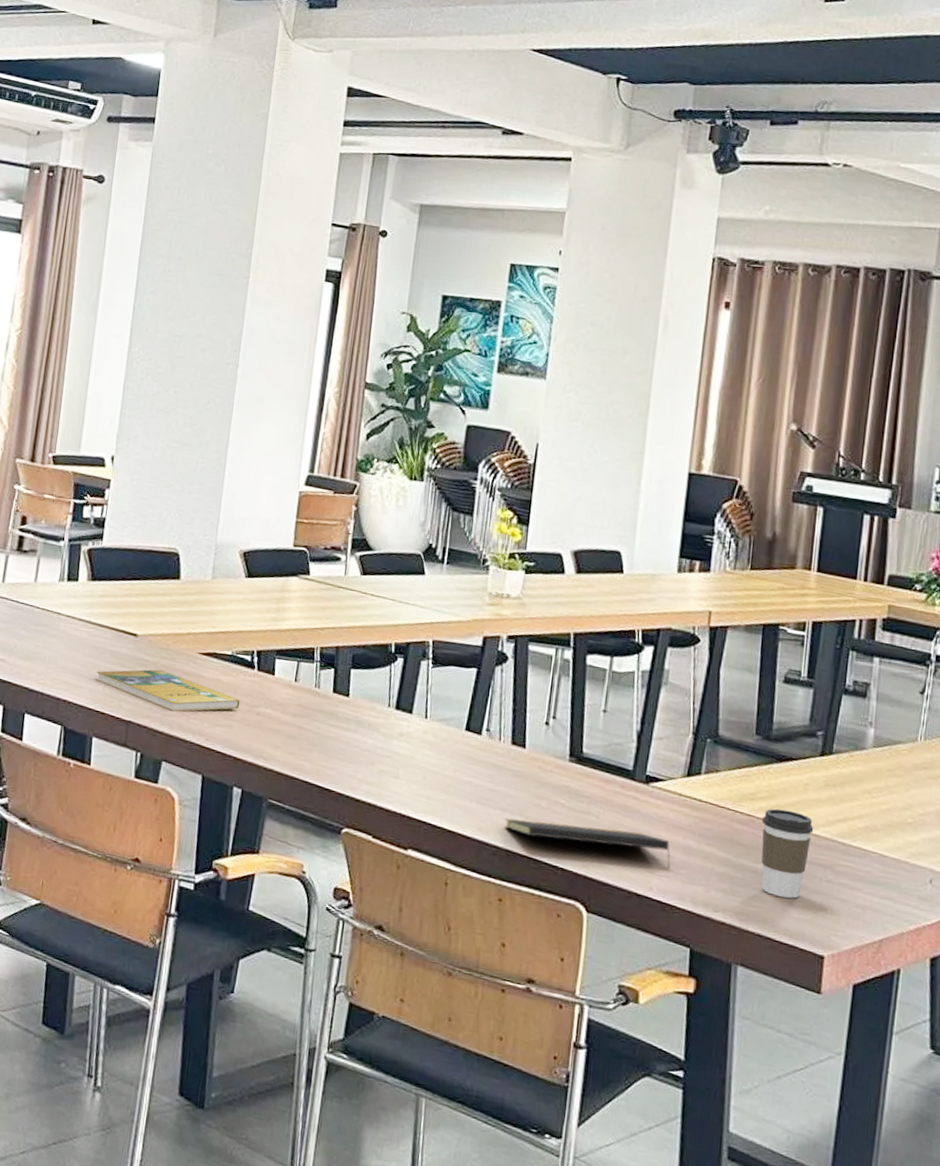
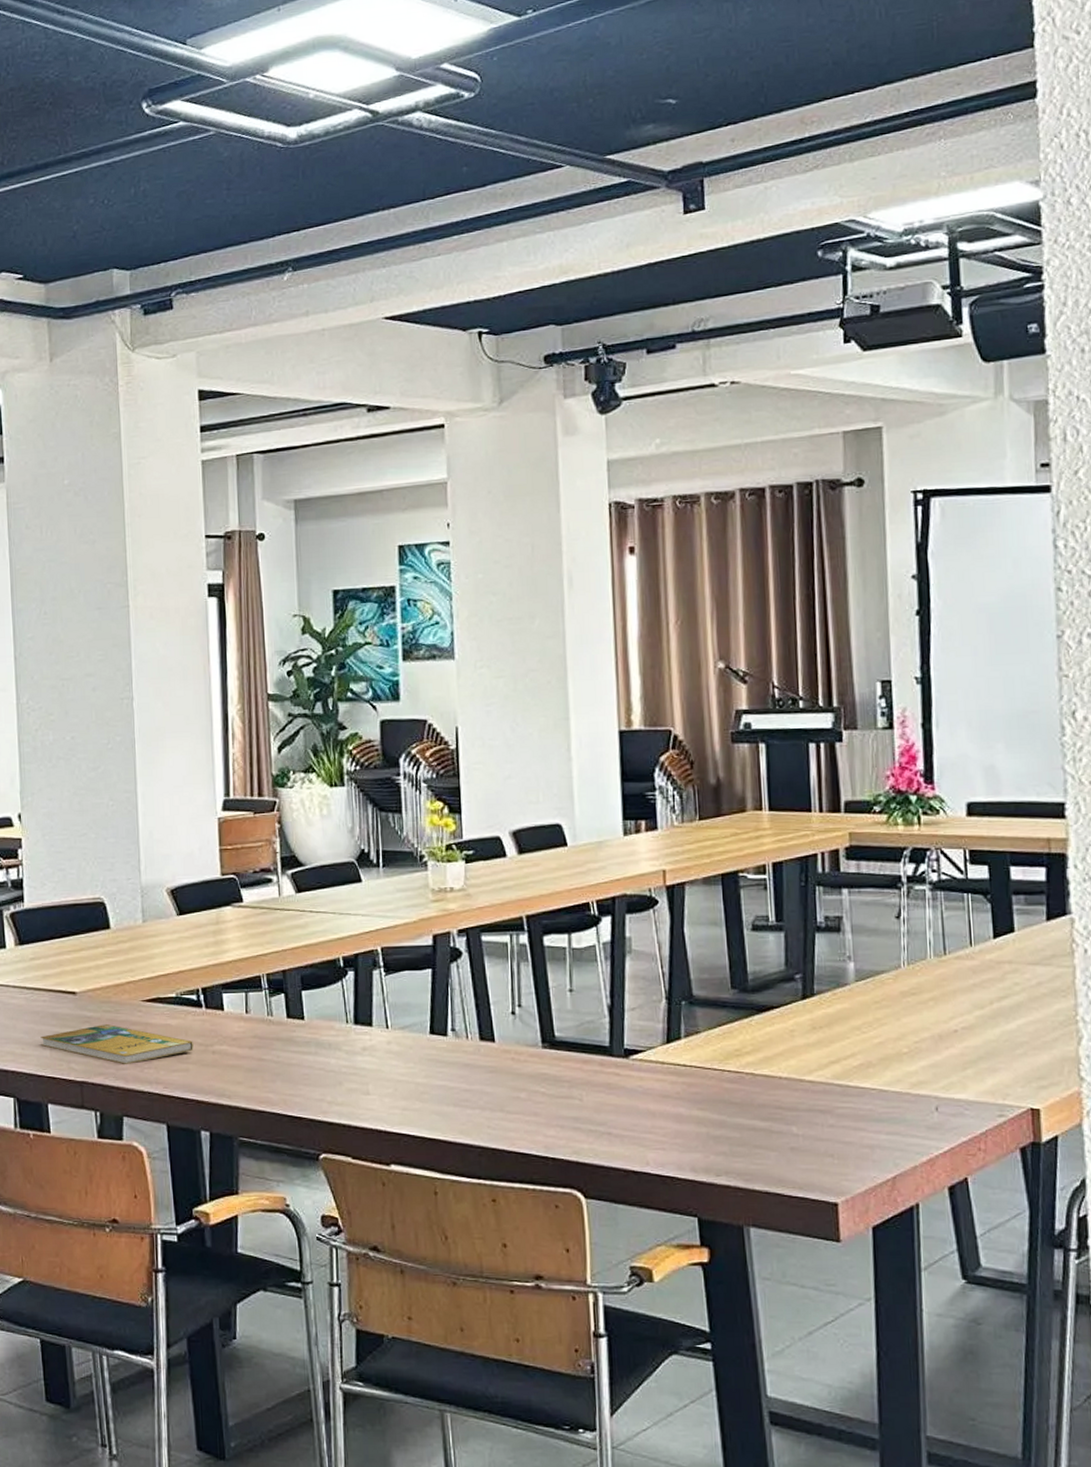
notepad: present [504,818,670,868] -> none [486,1108,664,1140]
coffee cup: present [761,808,814,899] -> none [751,1060,807,1150]

